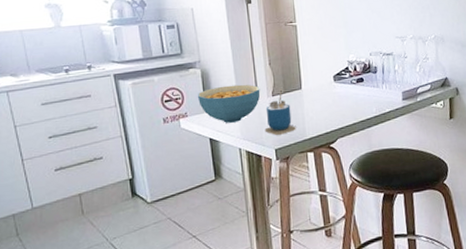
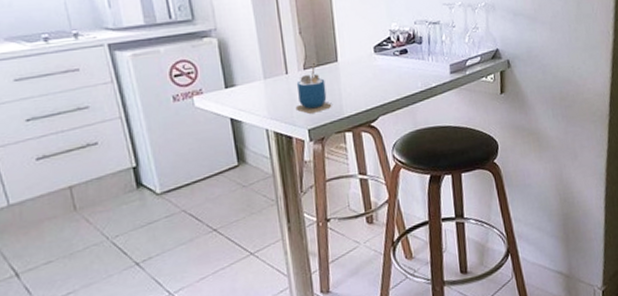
cereal bowl: present [197,84,261,123] -> none [214,56,290,101]

